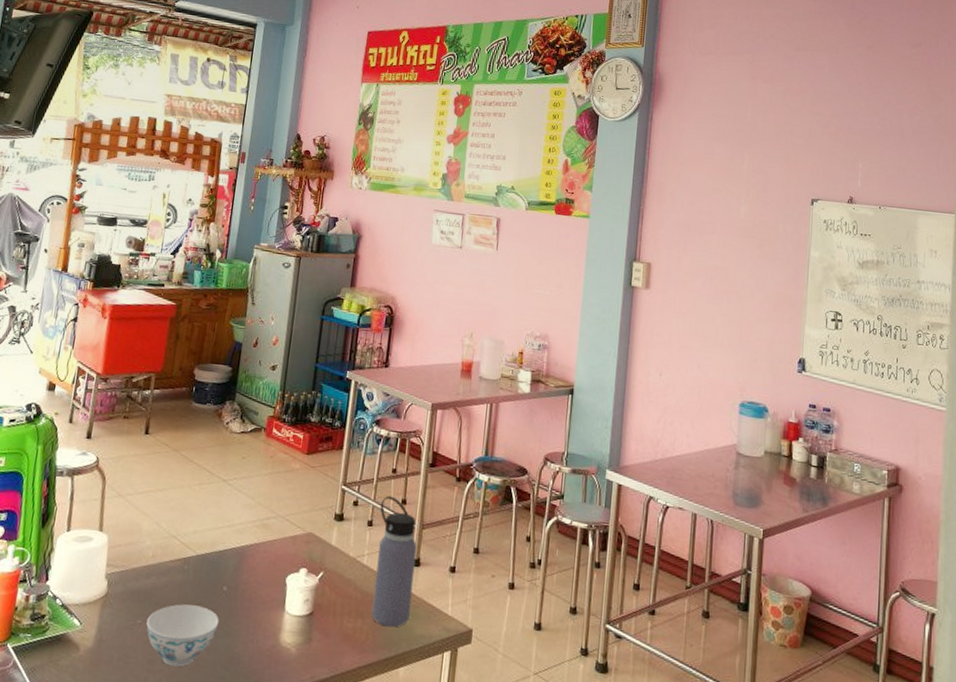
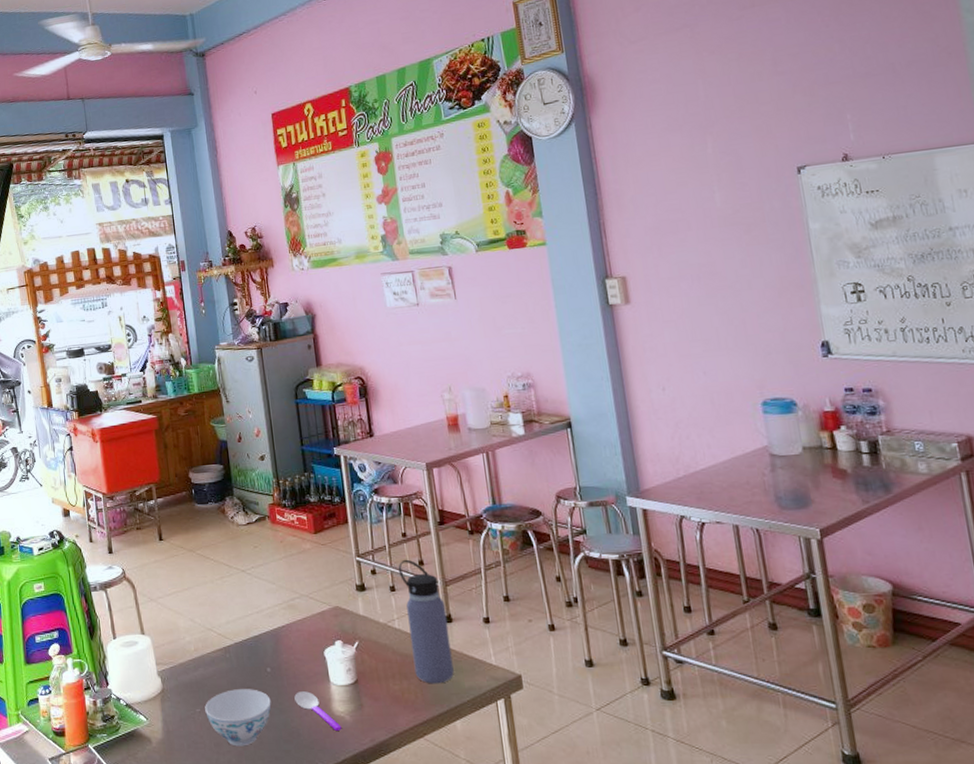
spoon: none [244,616,285,663] -> present [294,691,342,731]

